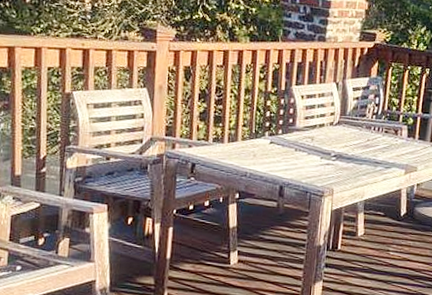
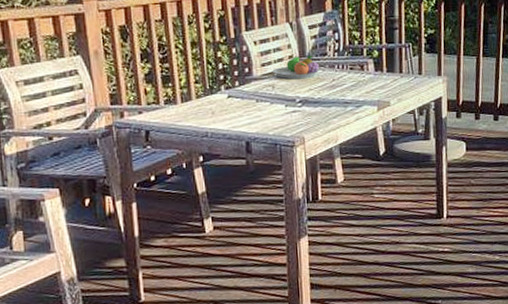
fruit bowl: none [314,114,358,136] -> present [272,55,320,80]

